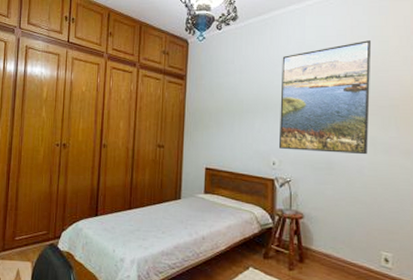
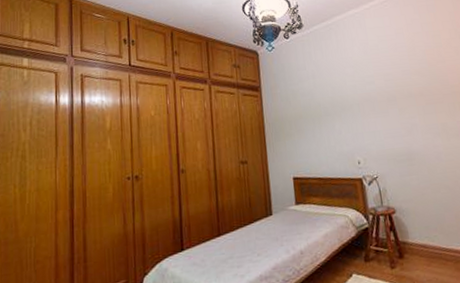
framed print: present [278,40,372,155] -> none [350,36,441,147]

